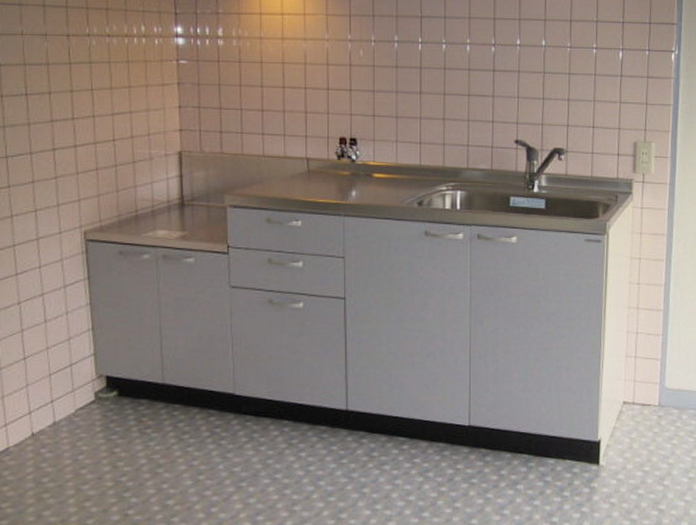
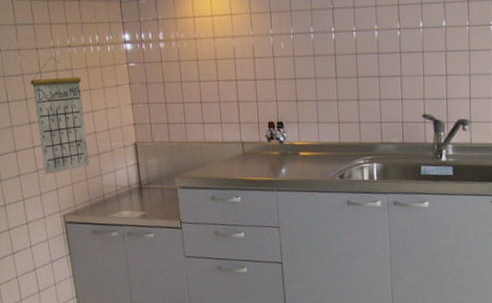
calendar: none [56,45,123,183] -> present [30,56,90,175]

